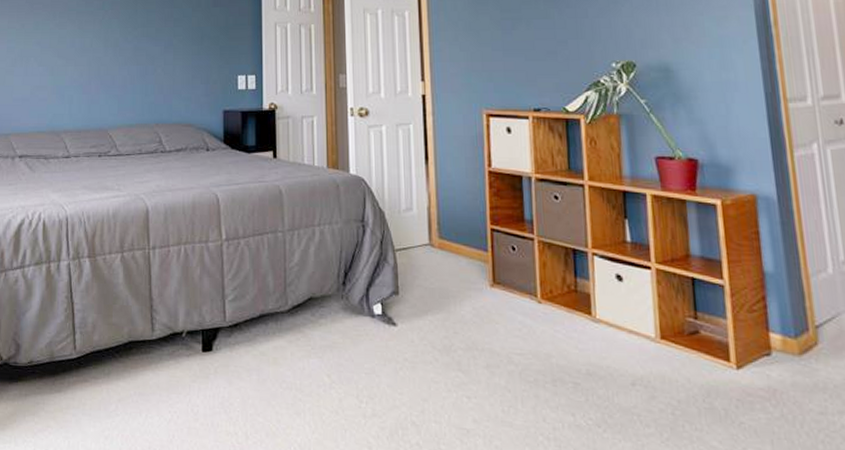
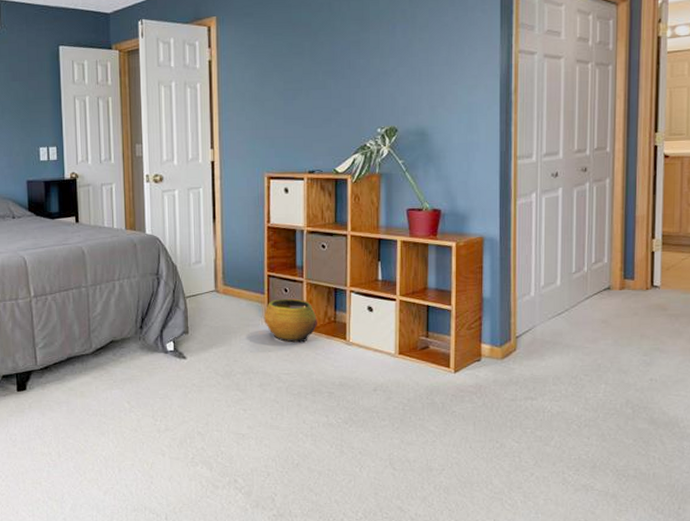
clay pot: none [489,258,555,315] -> present [264,298,318,343]

